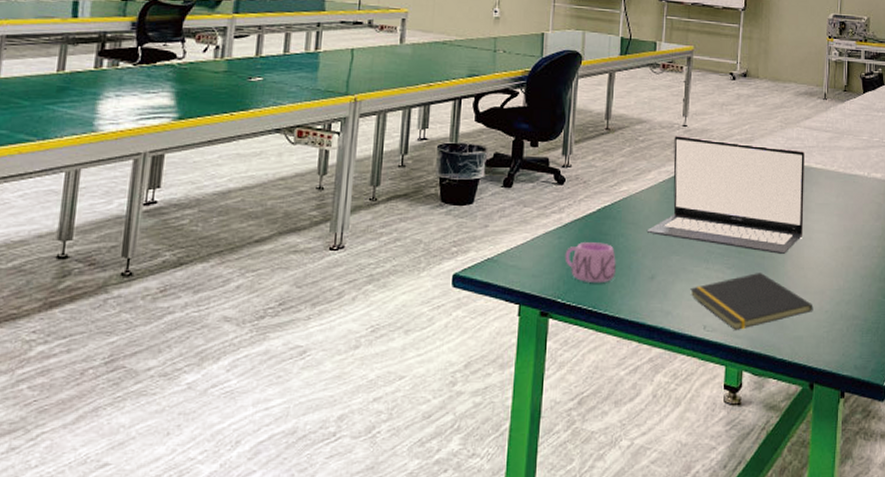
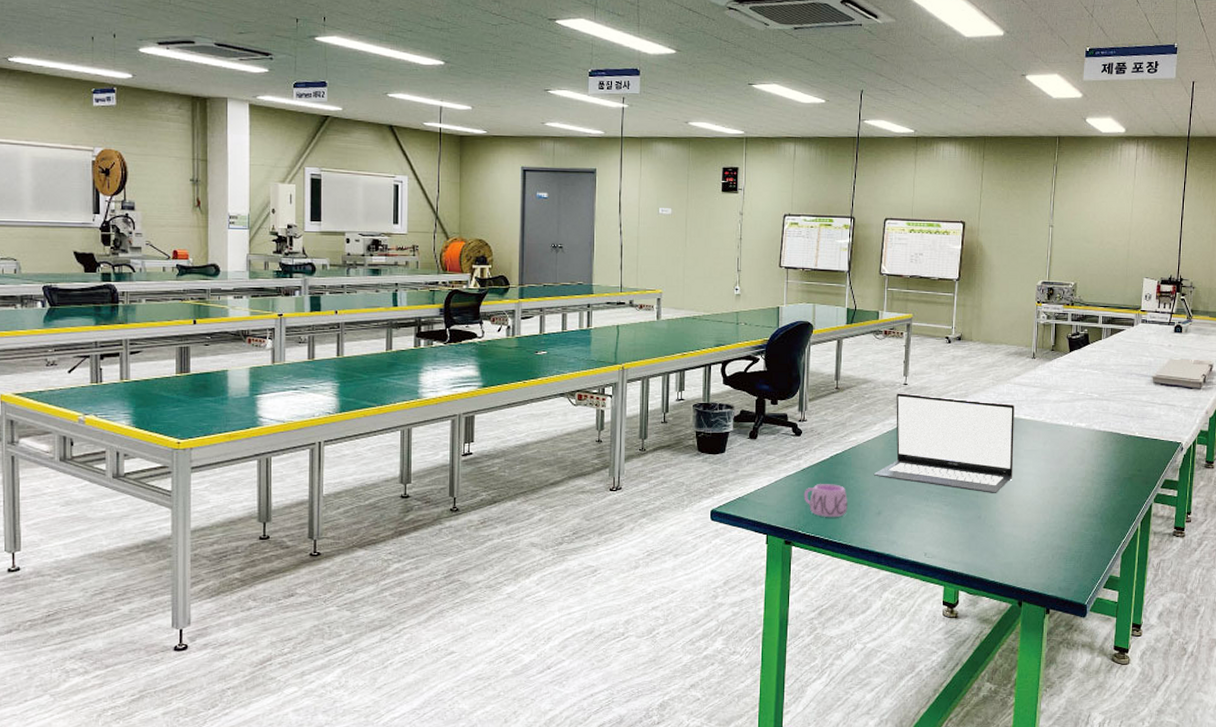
notepad: present [690,273,813,330] -> none [912,509,1022,557]

